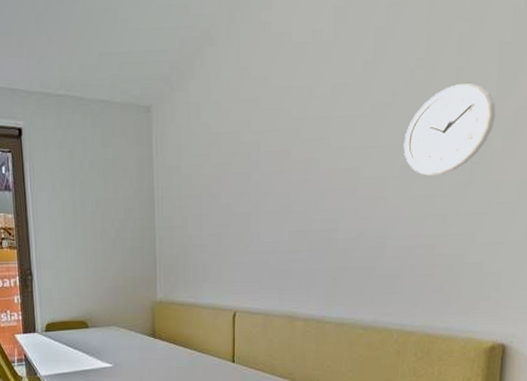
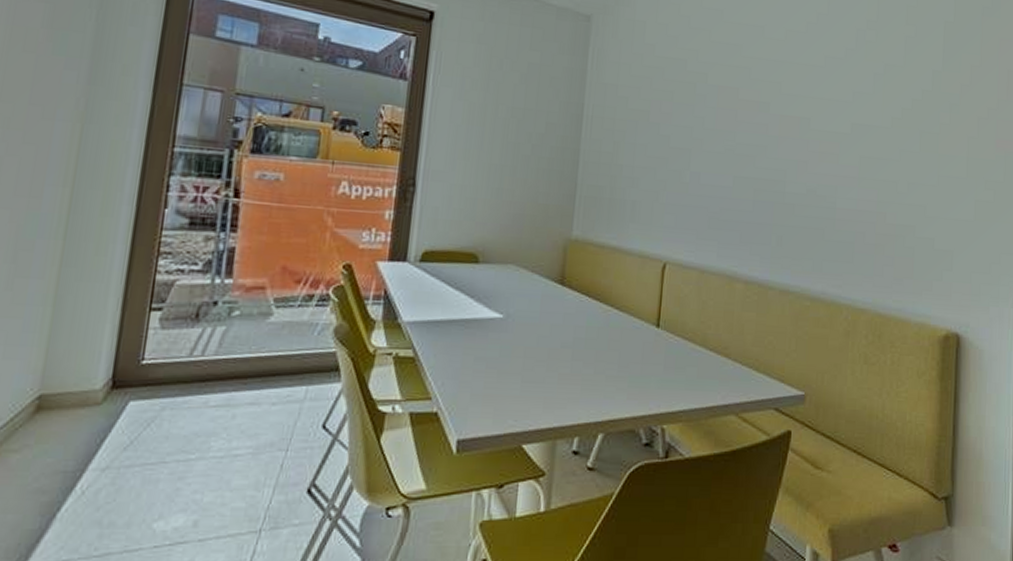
wall clock: present [403,83,496,176] -> none [855,52,943,140]

